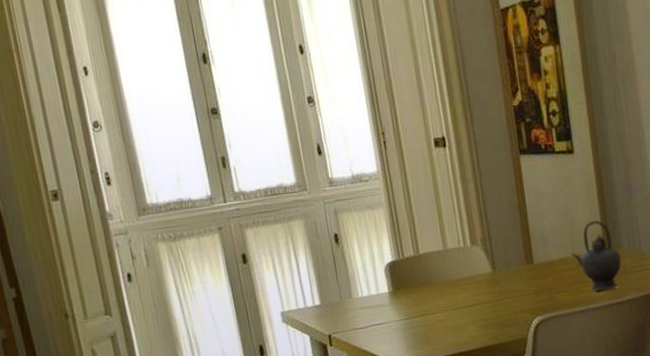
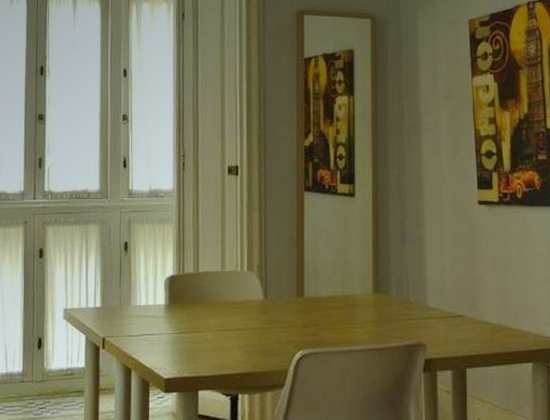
teapot: present [570,220,622,291] -> none [340,263,389,334]

